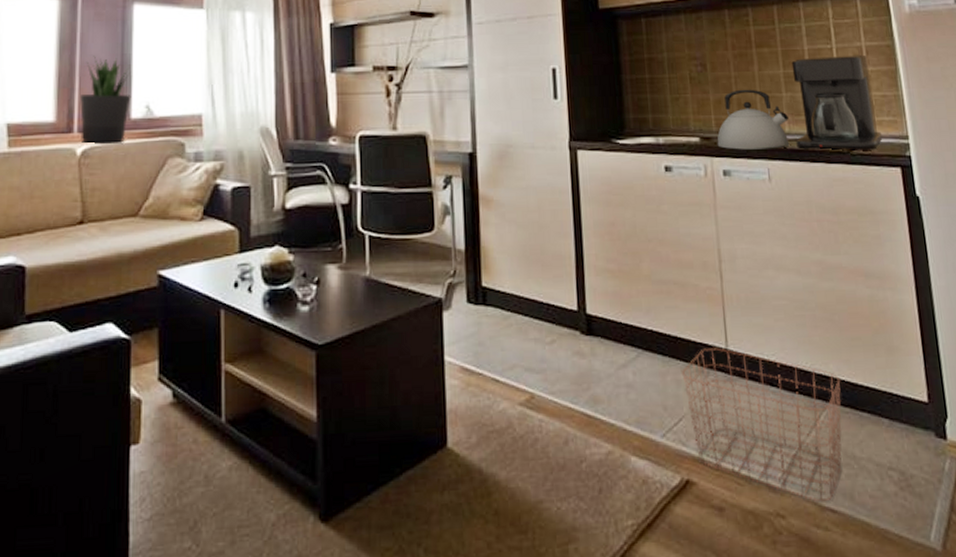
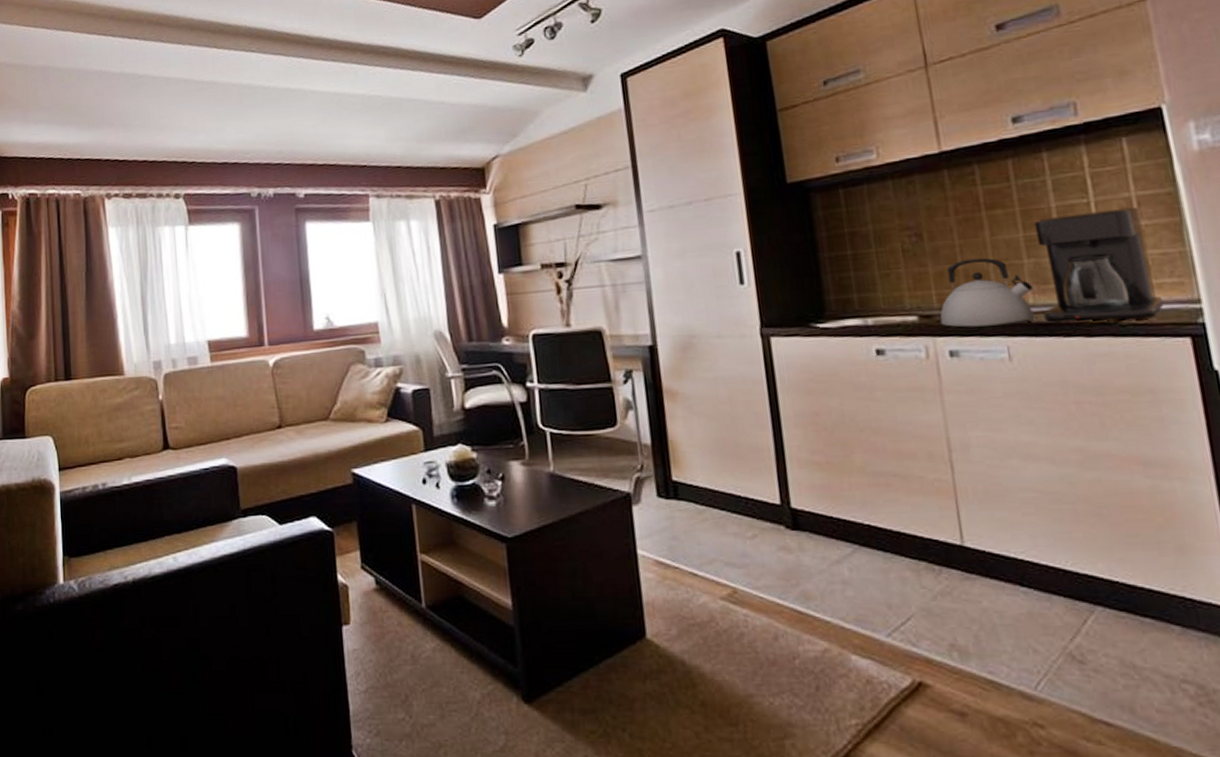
planter: present [80,56,131,144] -> none [267,274,312,355]
basket: present [682,348,842,502] -> none [908,544,1118,714]

